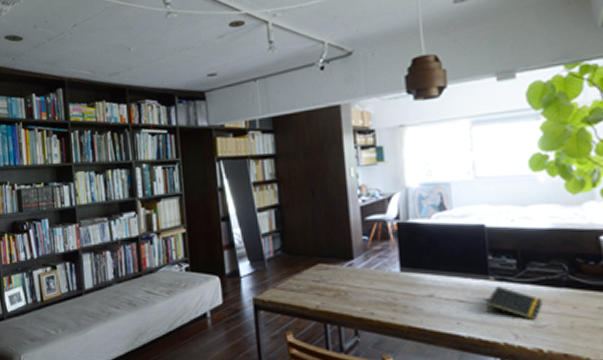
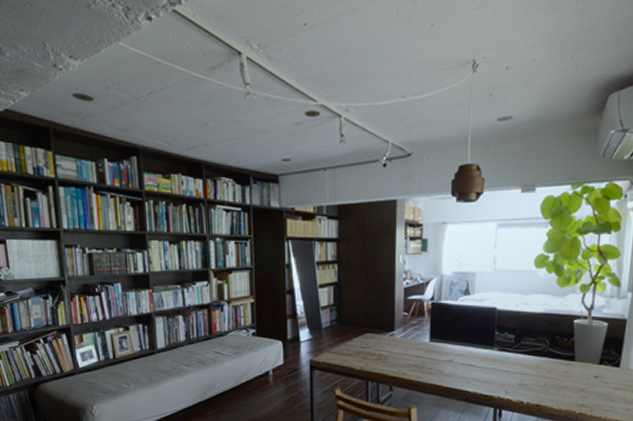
notepad: present [486,286,542,320] -> none [489,355,528,380]

